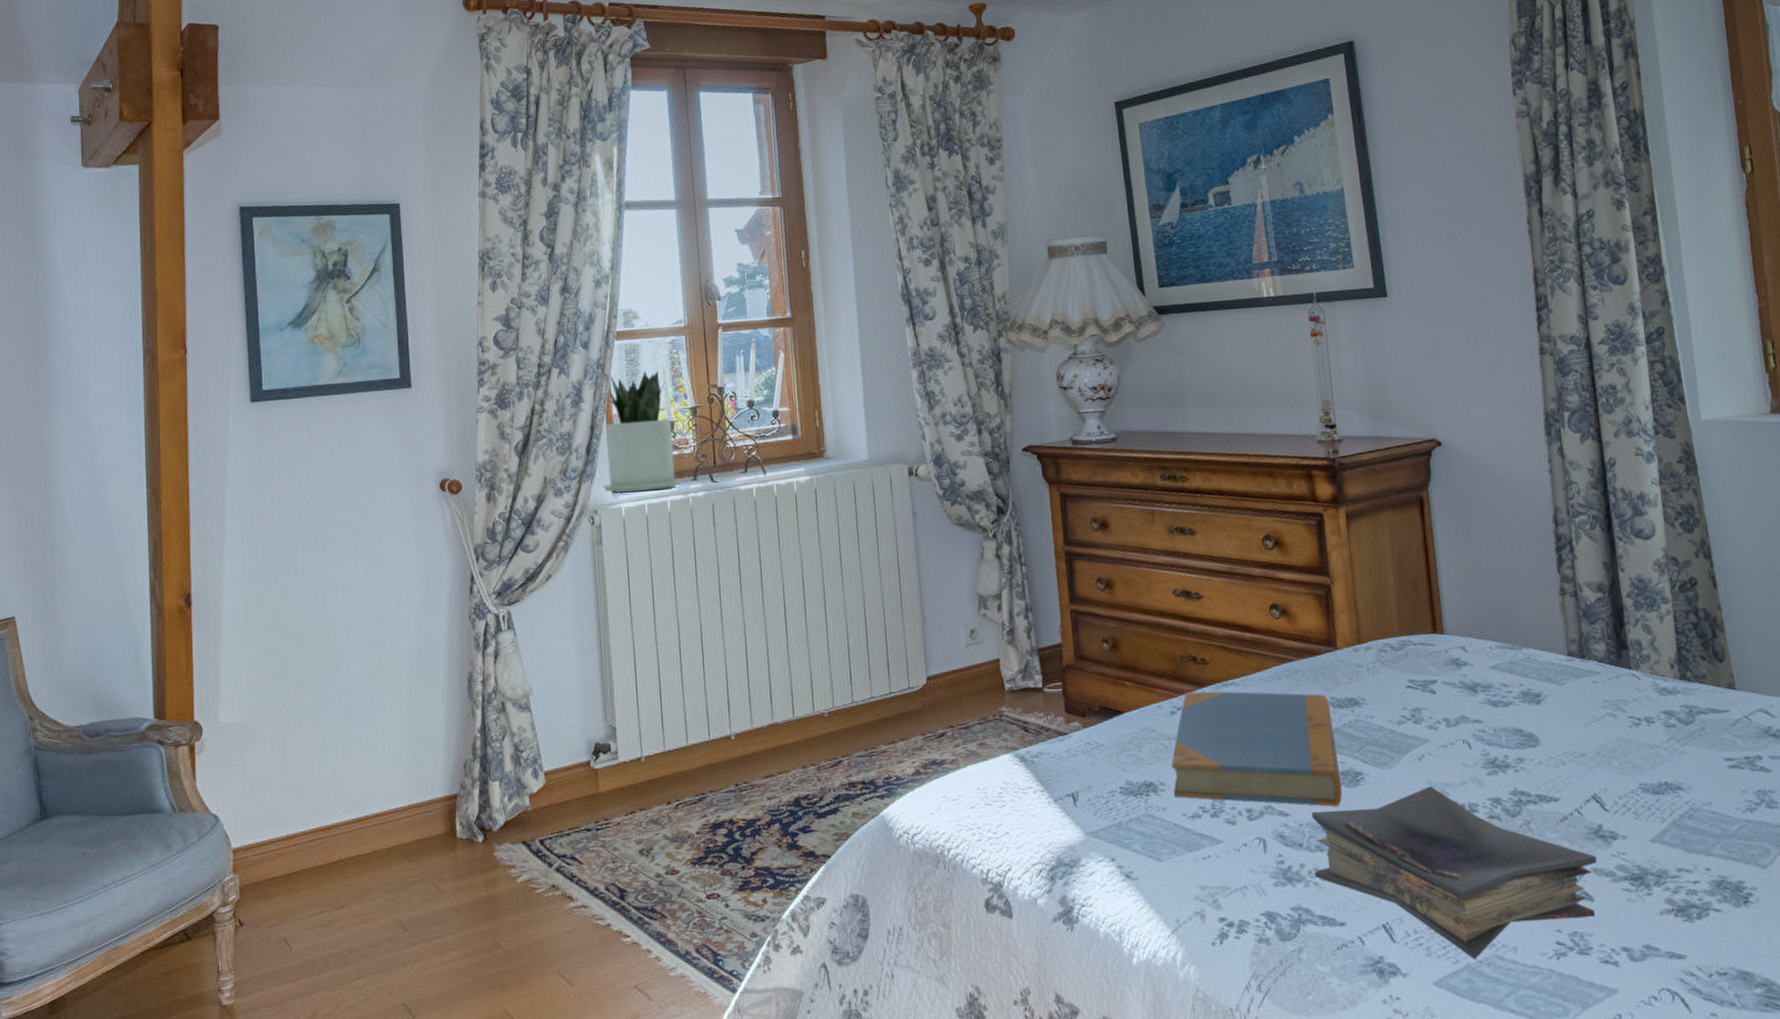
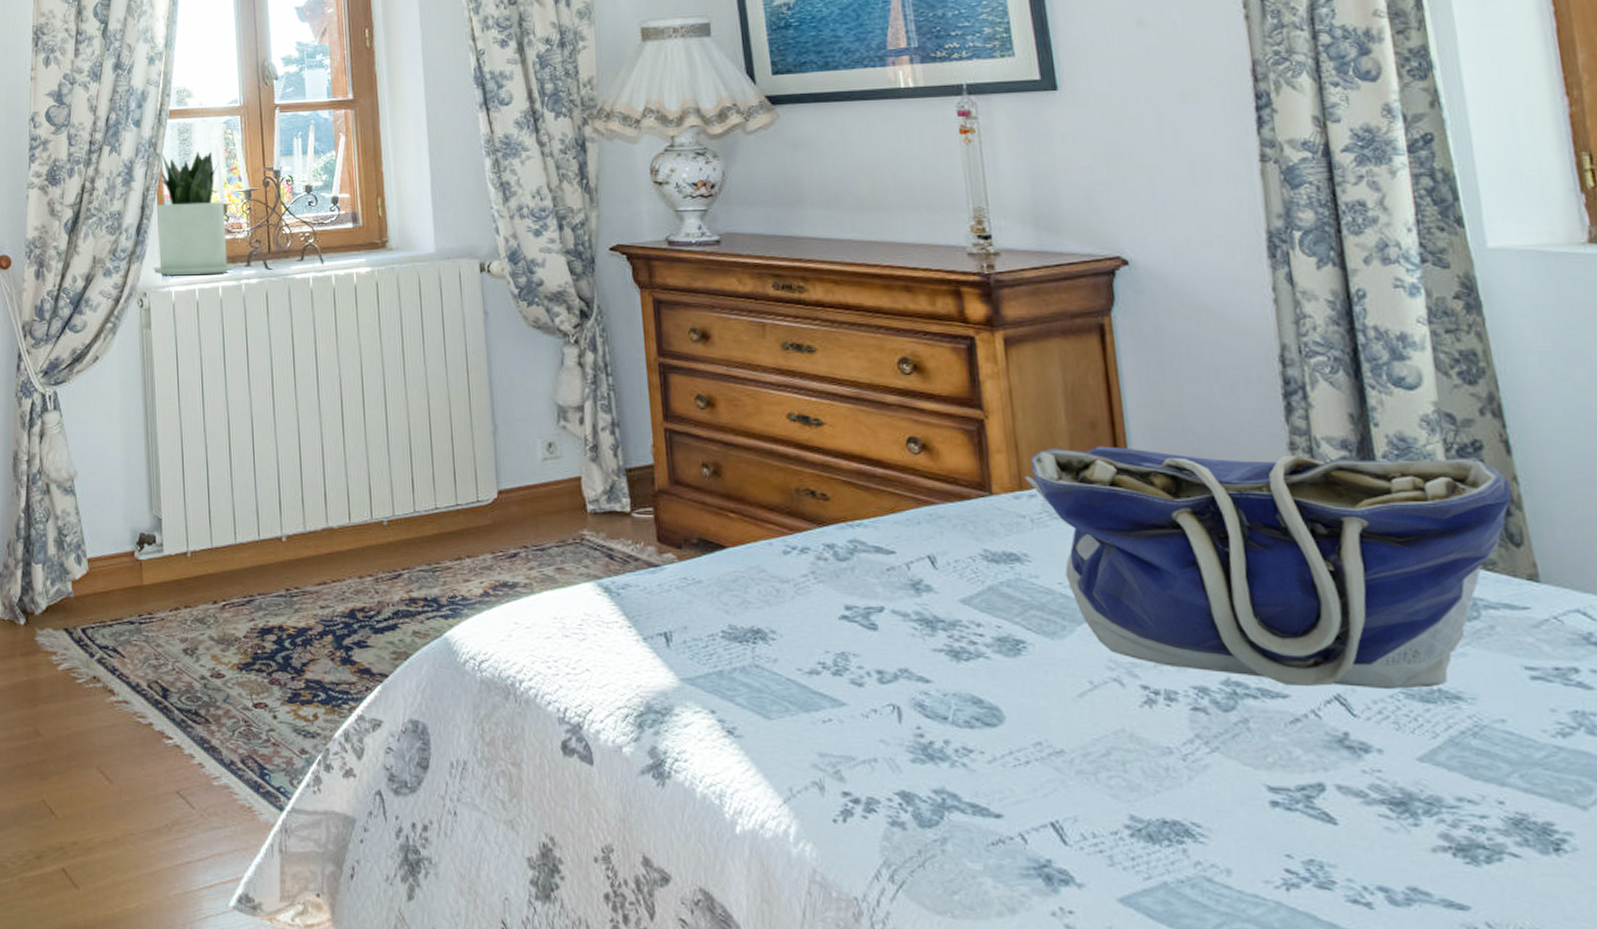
book: present [1171,691,1343,807] -> none [784,530,999,677]
book: present [1311,786,1598,959] -> none [958,665,1343,878]
tote bag: none [1362,593,1717,790] -> present [1025,446,1512,690]

